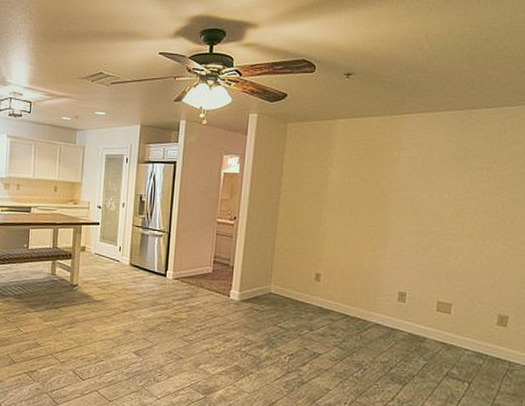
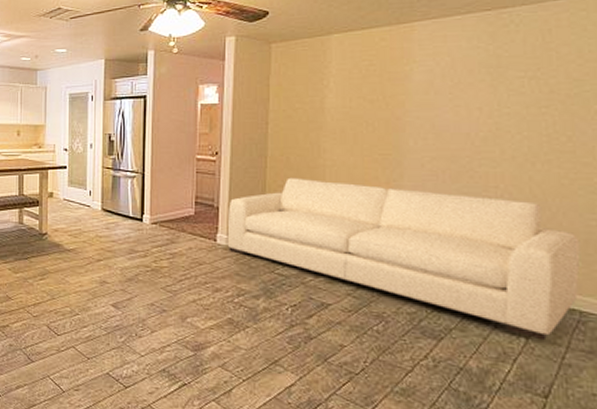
sofa: none [239,243,514,386] -> present [227,177,581,341]

